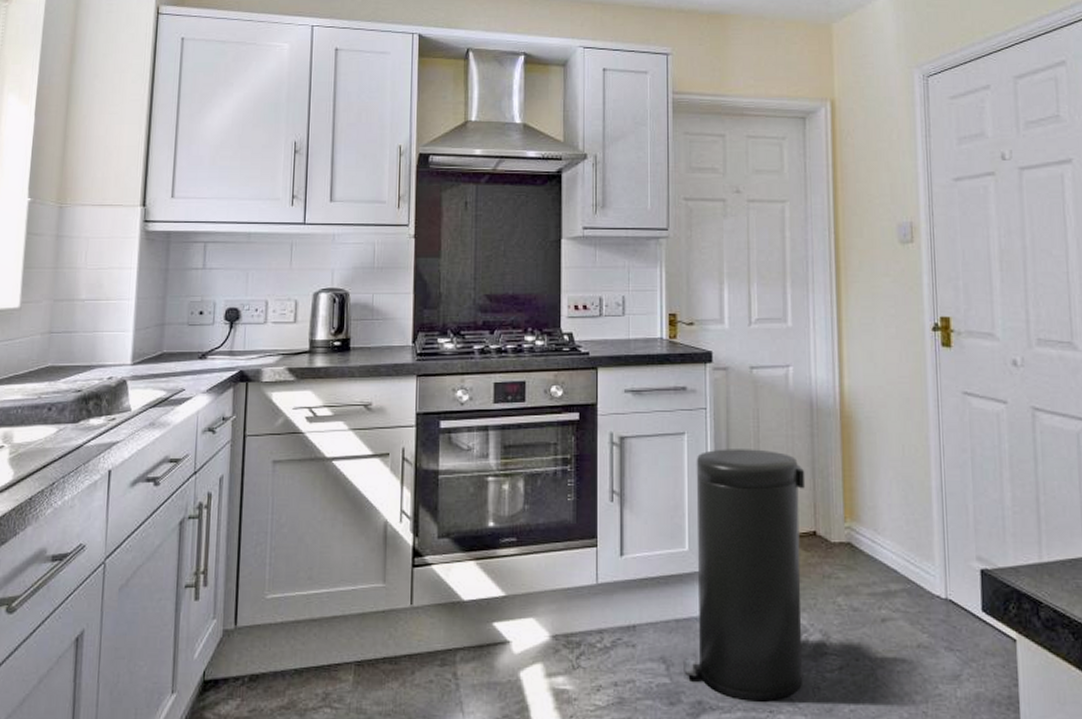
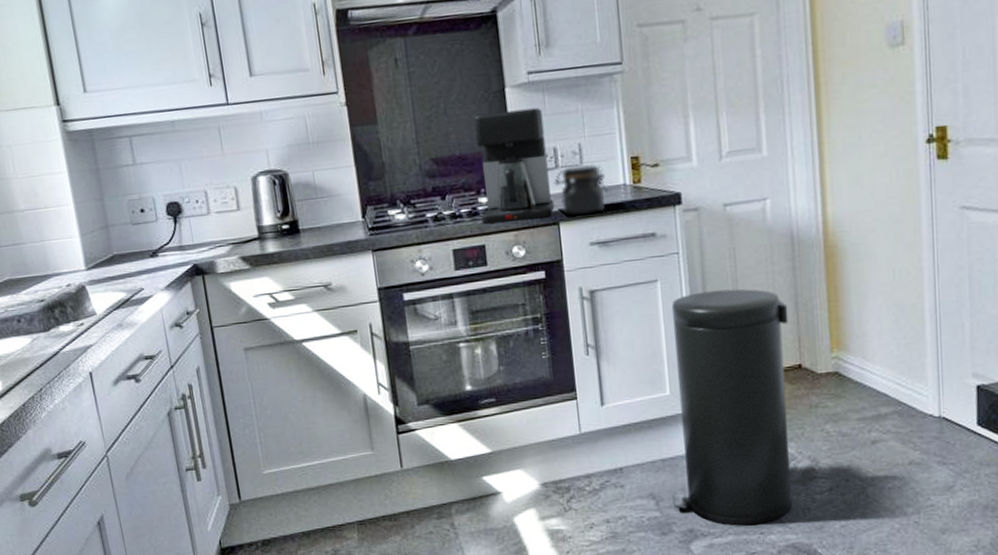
coffee maker: none [525,260,595,363] -> present [473,108,555,225]
jar: none [596,317,645,365] -> present [554,164,608,217]

